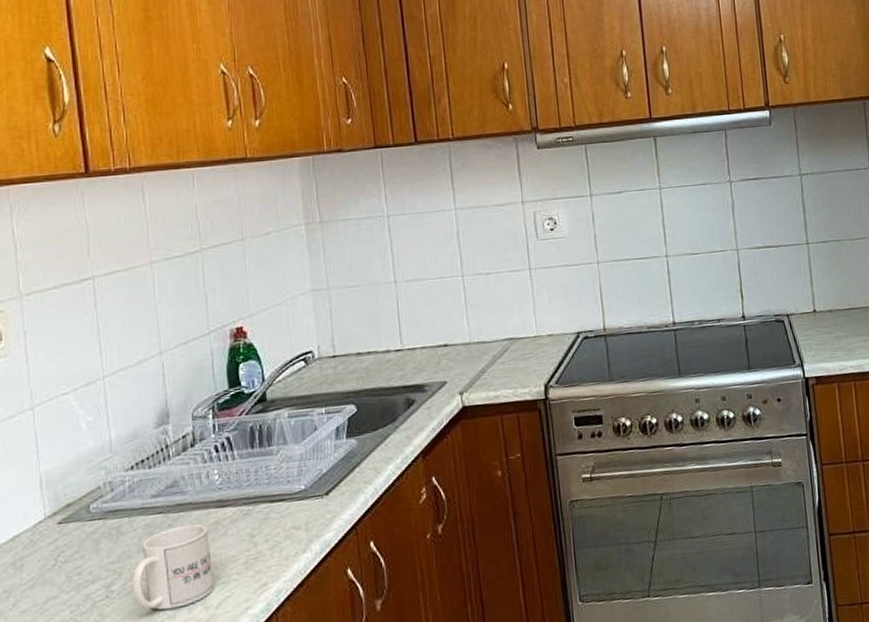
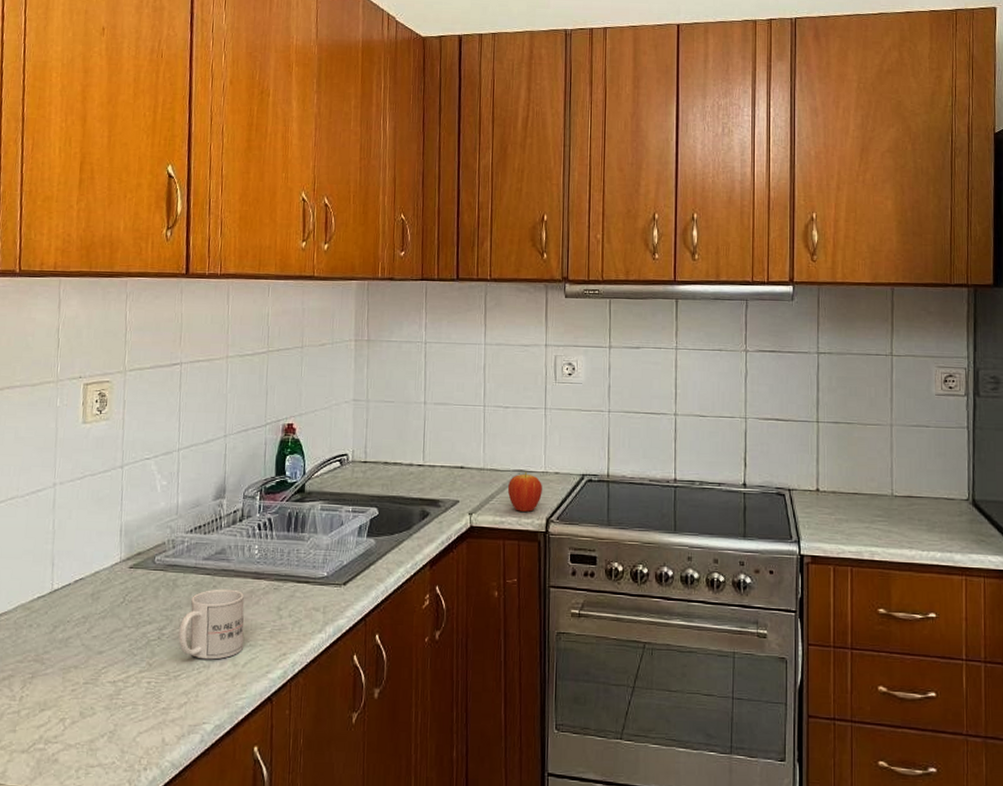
fruit: none [498,338,537,382] -> present [507,471,542,512]

